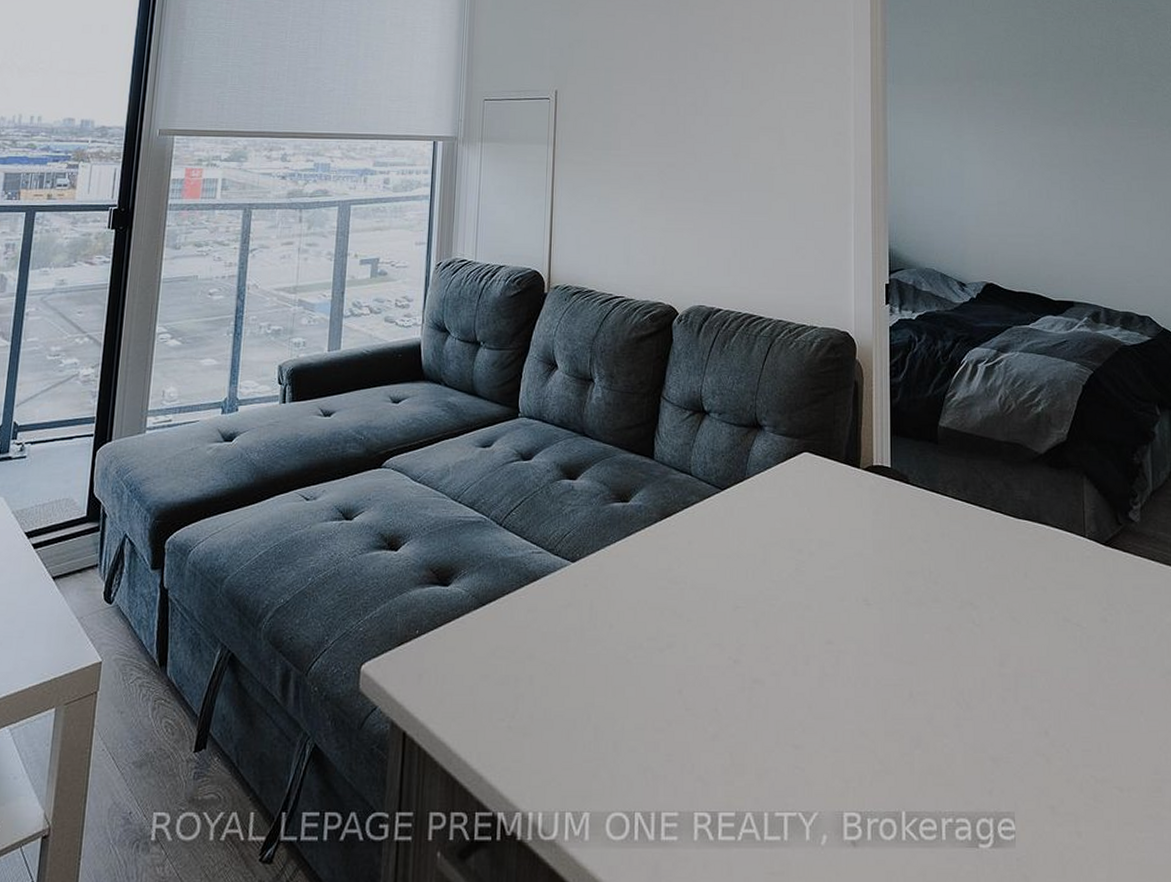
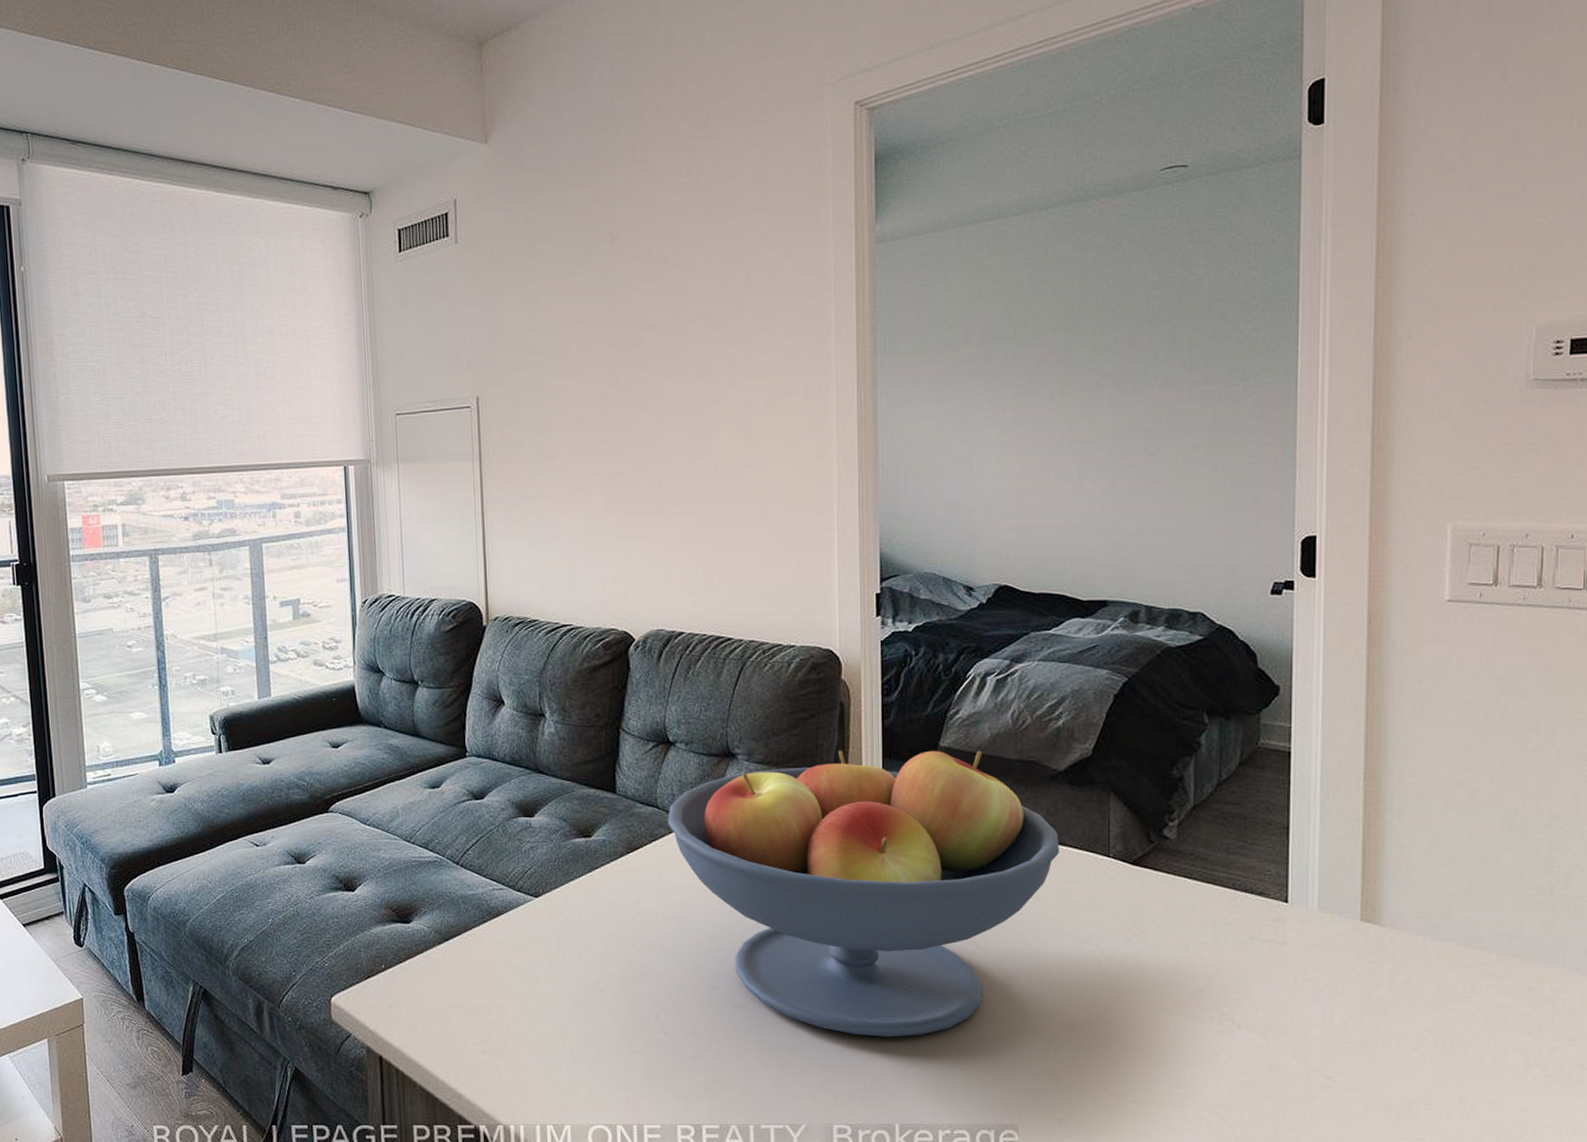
fruit bowl: none [700,426,1043,716] -> present [668,750,1060,1037]

